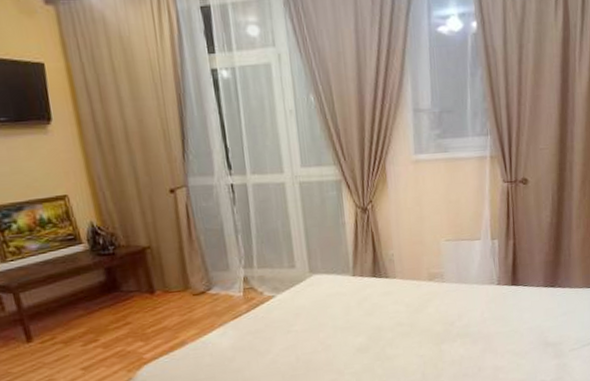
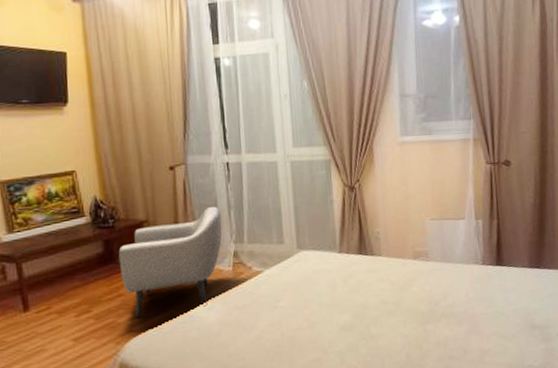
armchair: none [121,230,230,345] -> present [118,206,222,317]

